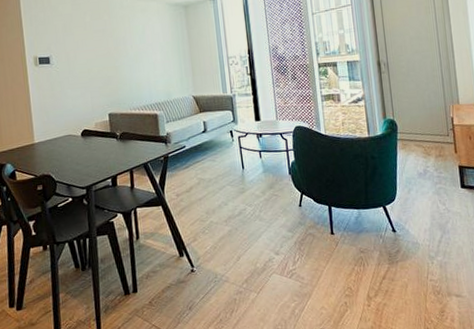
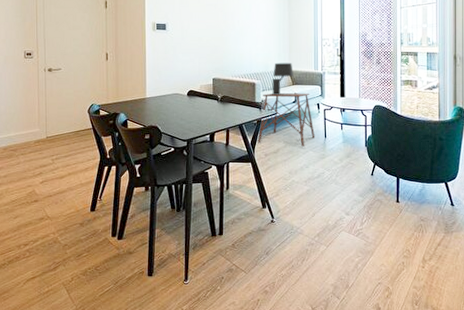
side table: none [167,120,232,182] -> present [258,92,316,147]
table lamp: none [176,87,200,127] -> present [271,62,294,96]

